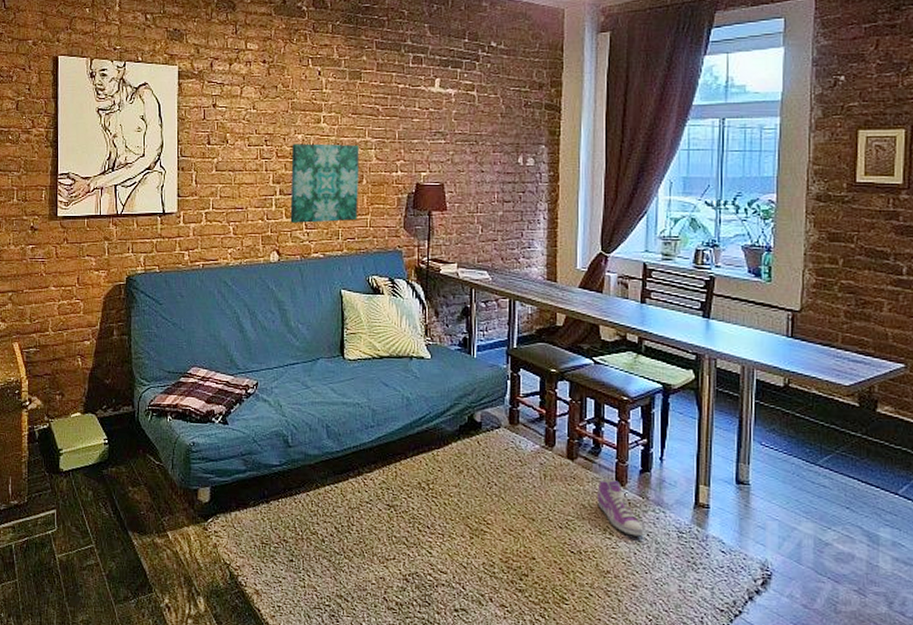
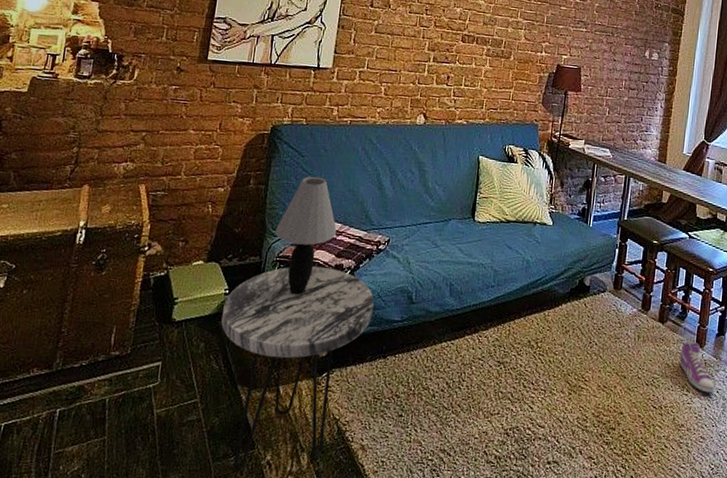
side table: none [105,413,250,612] -> present [221,266,374,470]
table lamp: none [144,323,204,443] -> present [275,176,337,295]
wall art: present [290,143,359,223] -> none [439,16,511,93]

